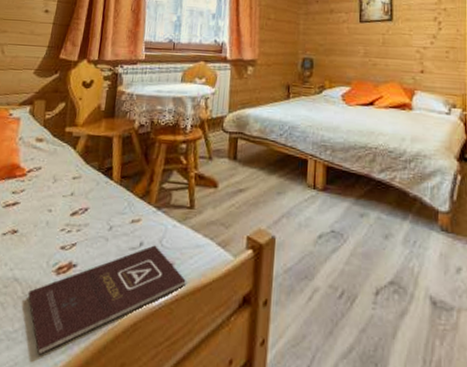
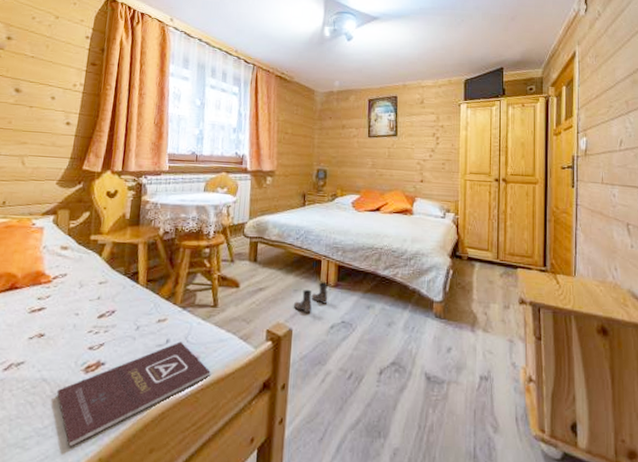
boots: none [276,184,316,220] -> present [293,282,328,313]

